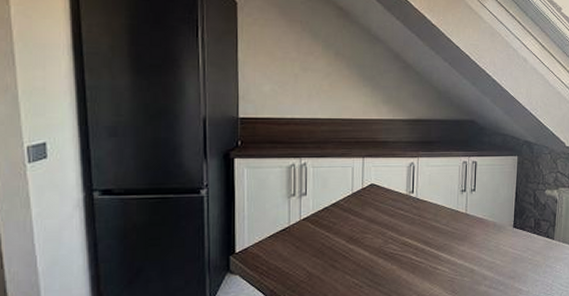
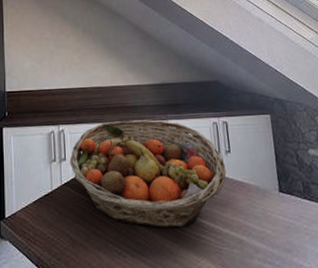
fruit basket: none [311,155,469,260] -> present [70,119,227,228]

